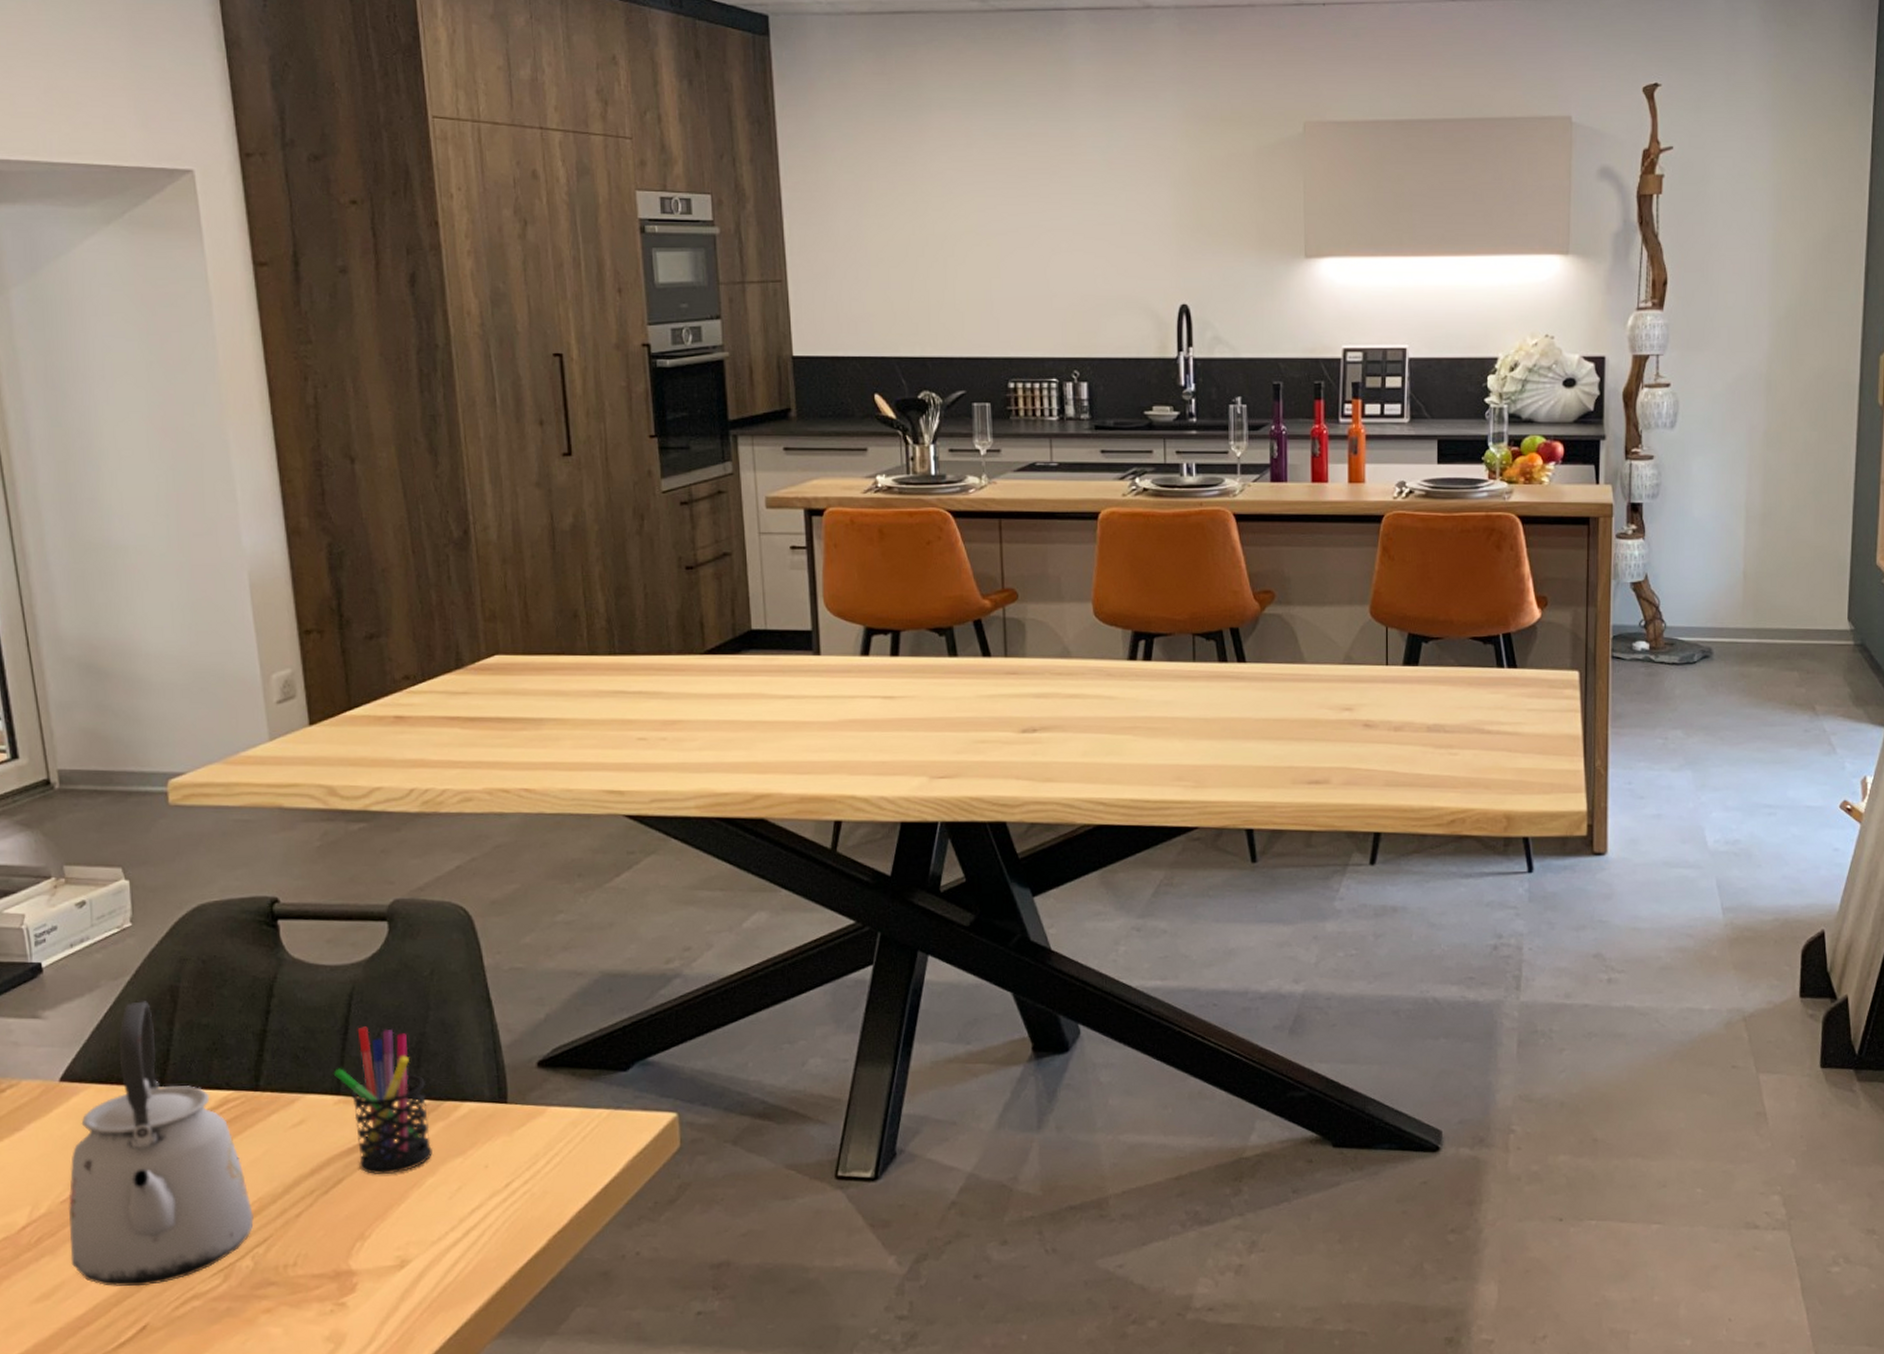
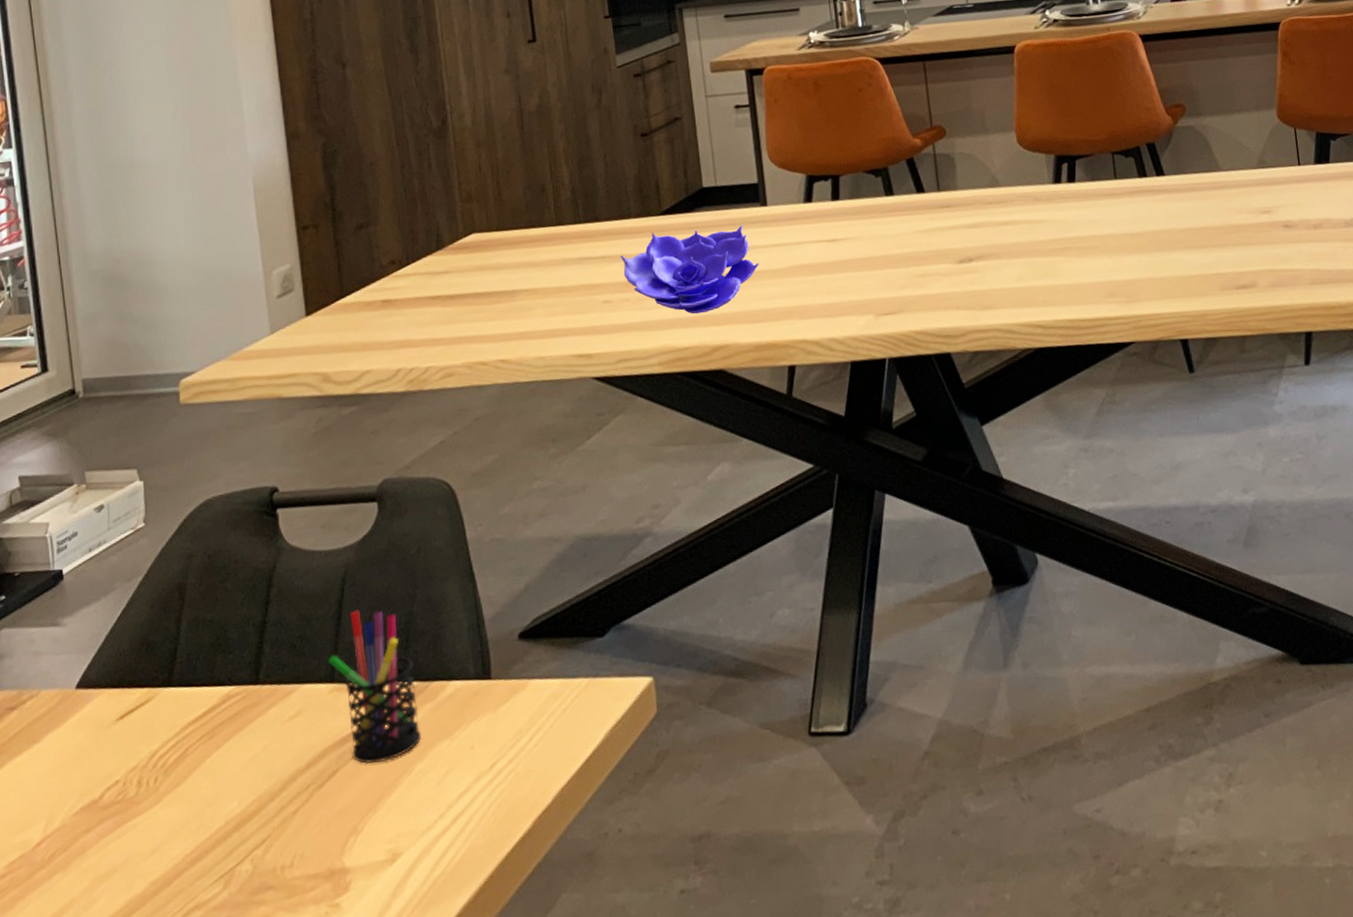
kettle: present [68,1001,254,1287] -> none [80,600,253,901]
decorative bowl: none [659,671,808,760] -> present [621,224,759,315]

